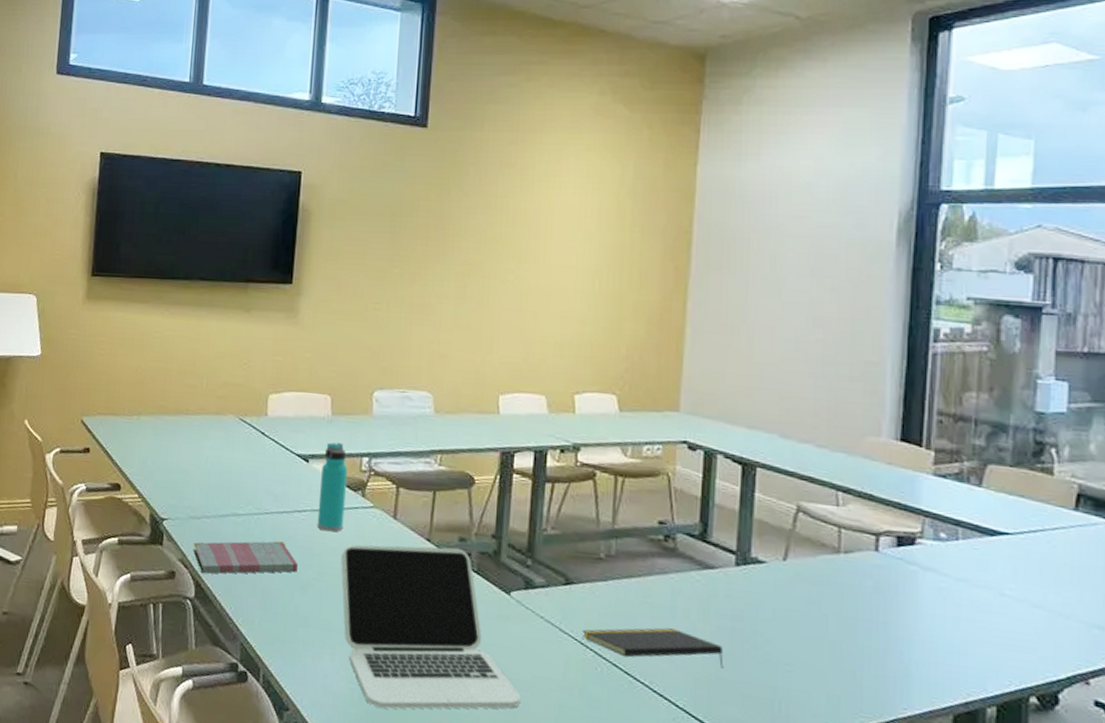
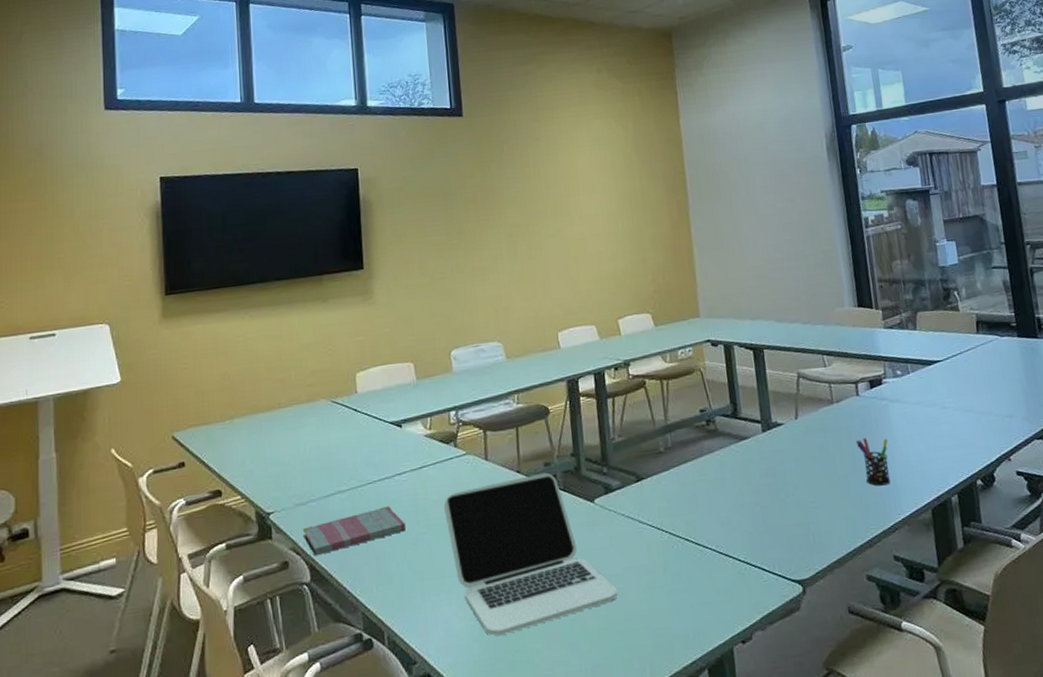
water bottle: present [317,442,348,532] -> none [414,403,442,487]
notepad: present [582,627,724,668] -> none [657,496,769,531]
pen holder: none [861,605,909,670] -> present [855,438,890,486]

